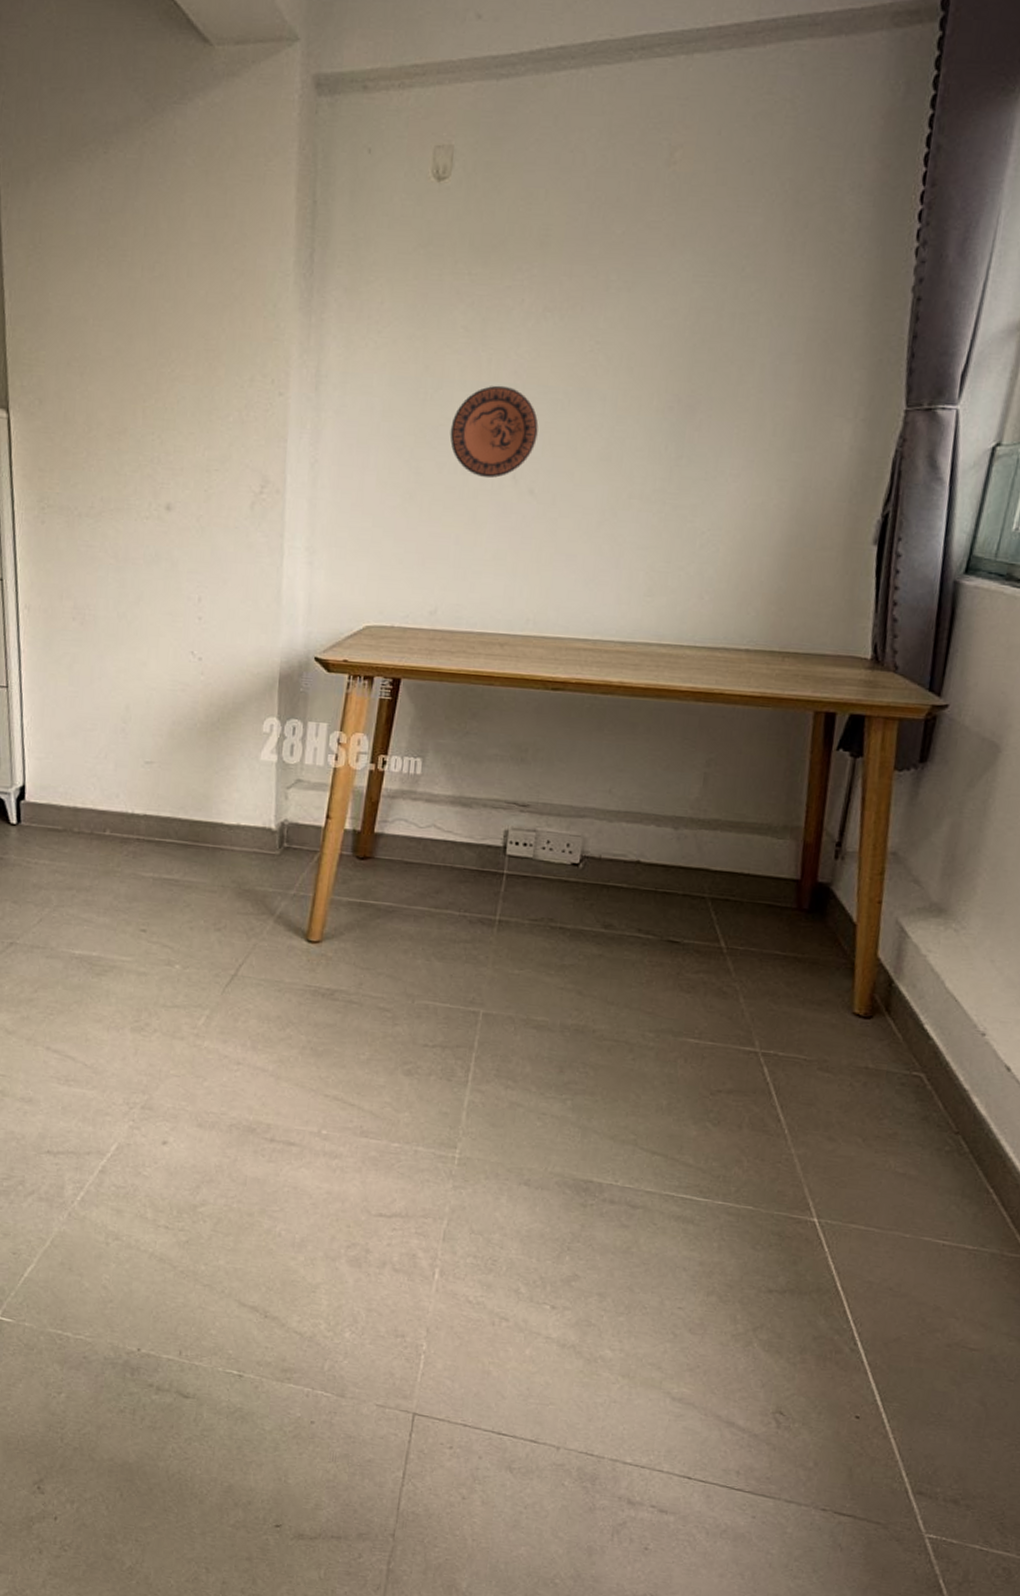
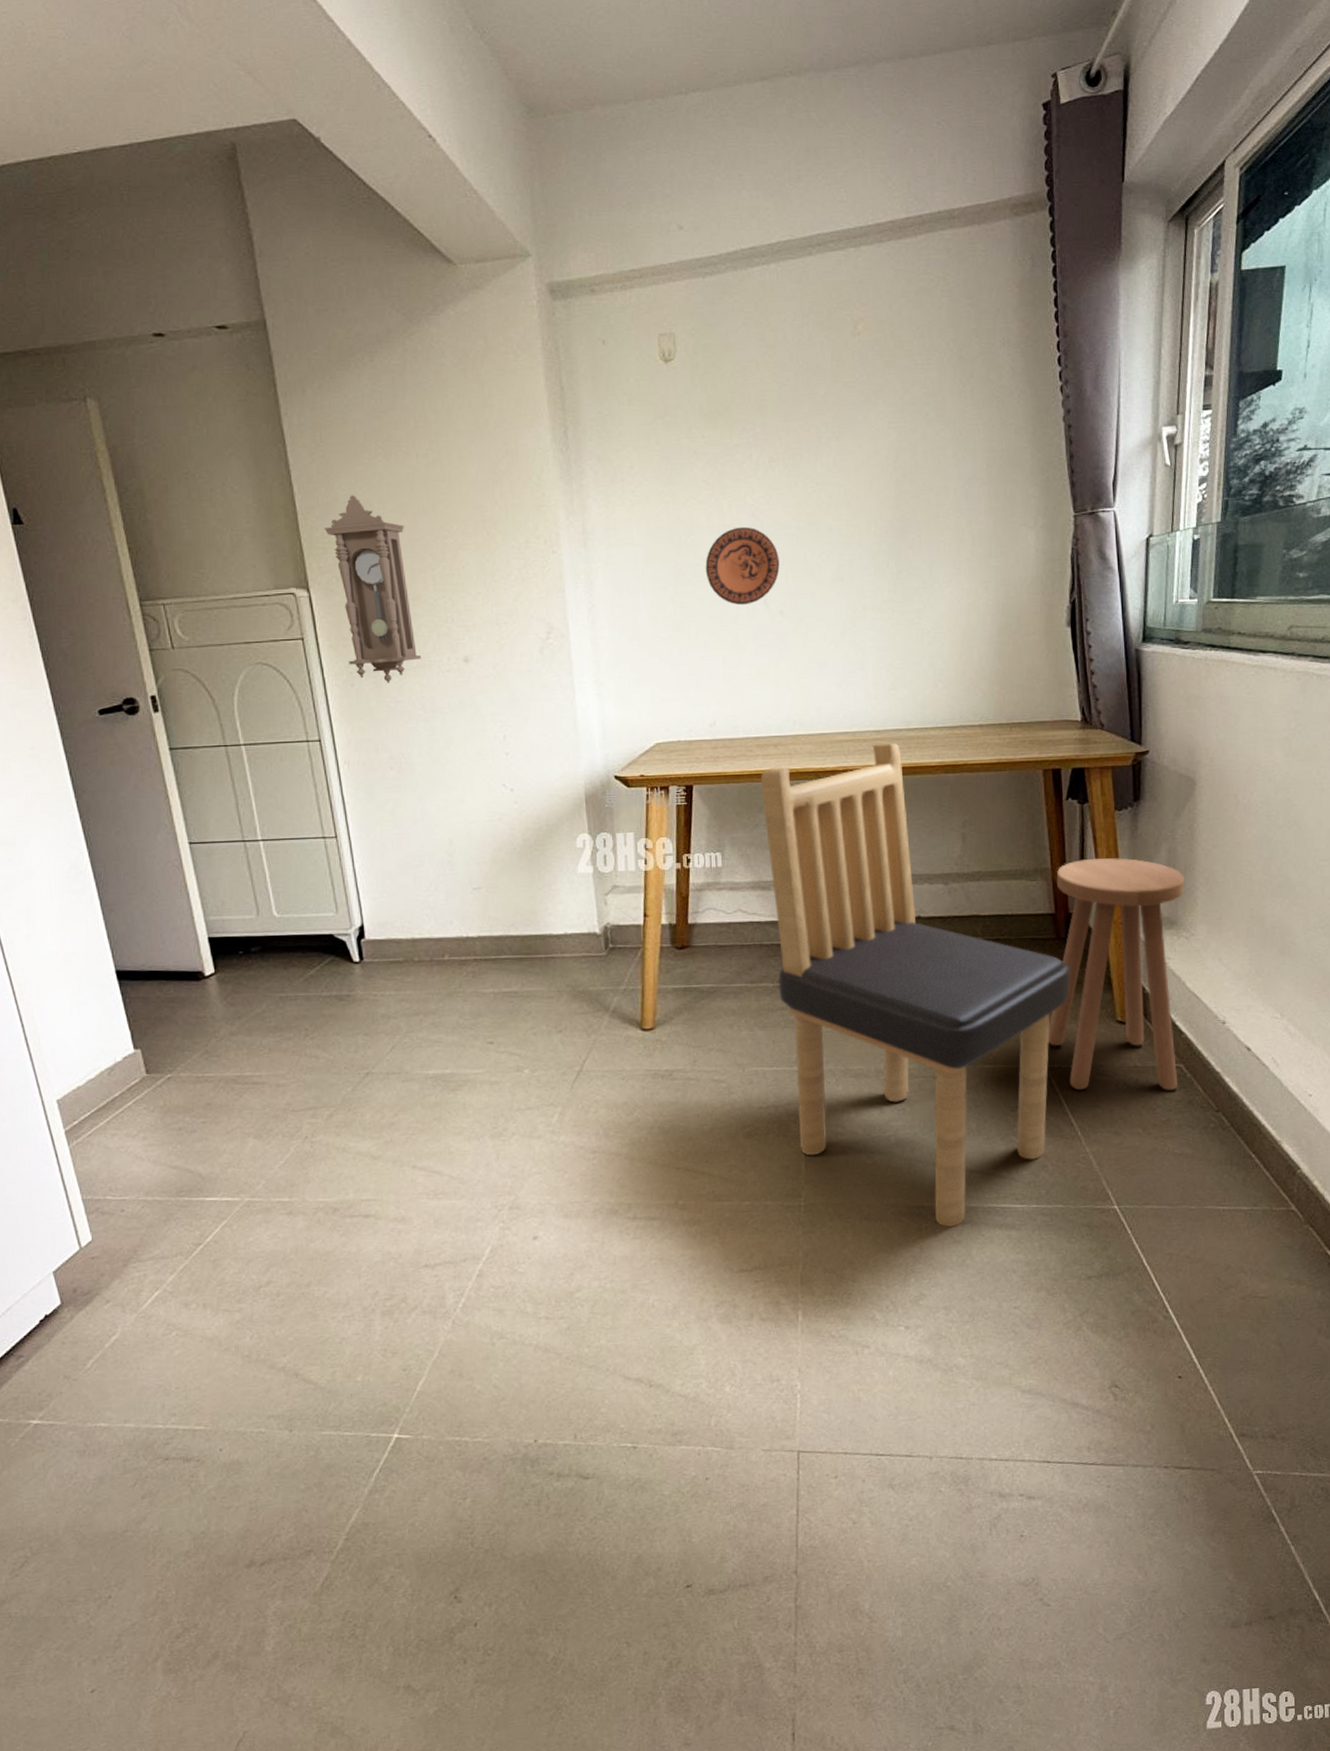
pendulum clock: none [32,307,120,524] -> present [324,495,421,683]
dining chair: none [463,656,808,1210] -> present [760,742,1070,1227]
stool: none [766,822,966,1101] -> present [1047,858,1185,1091]

